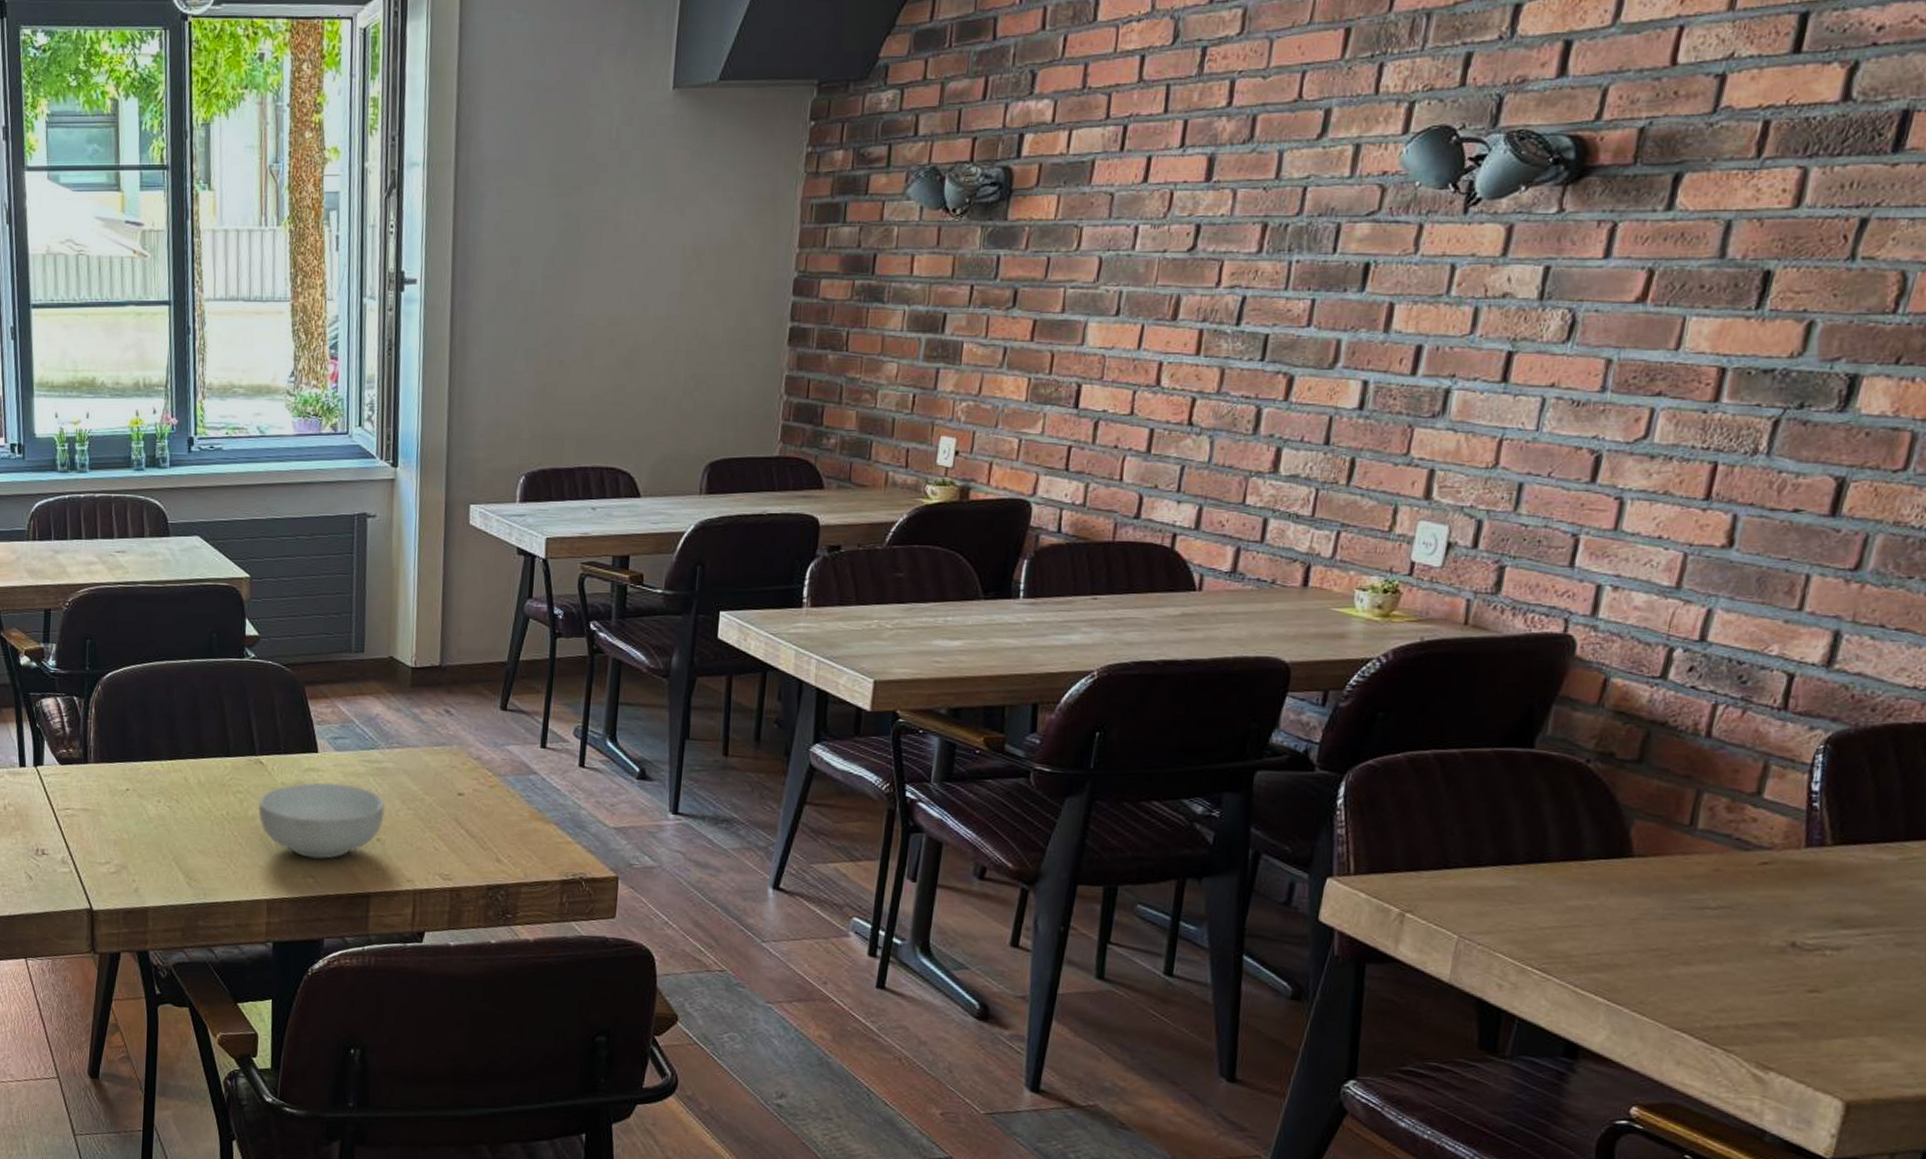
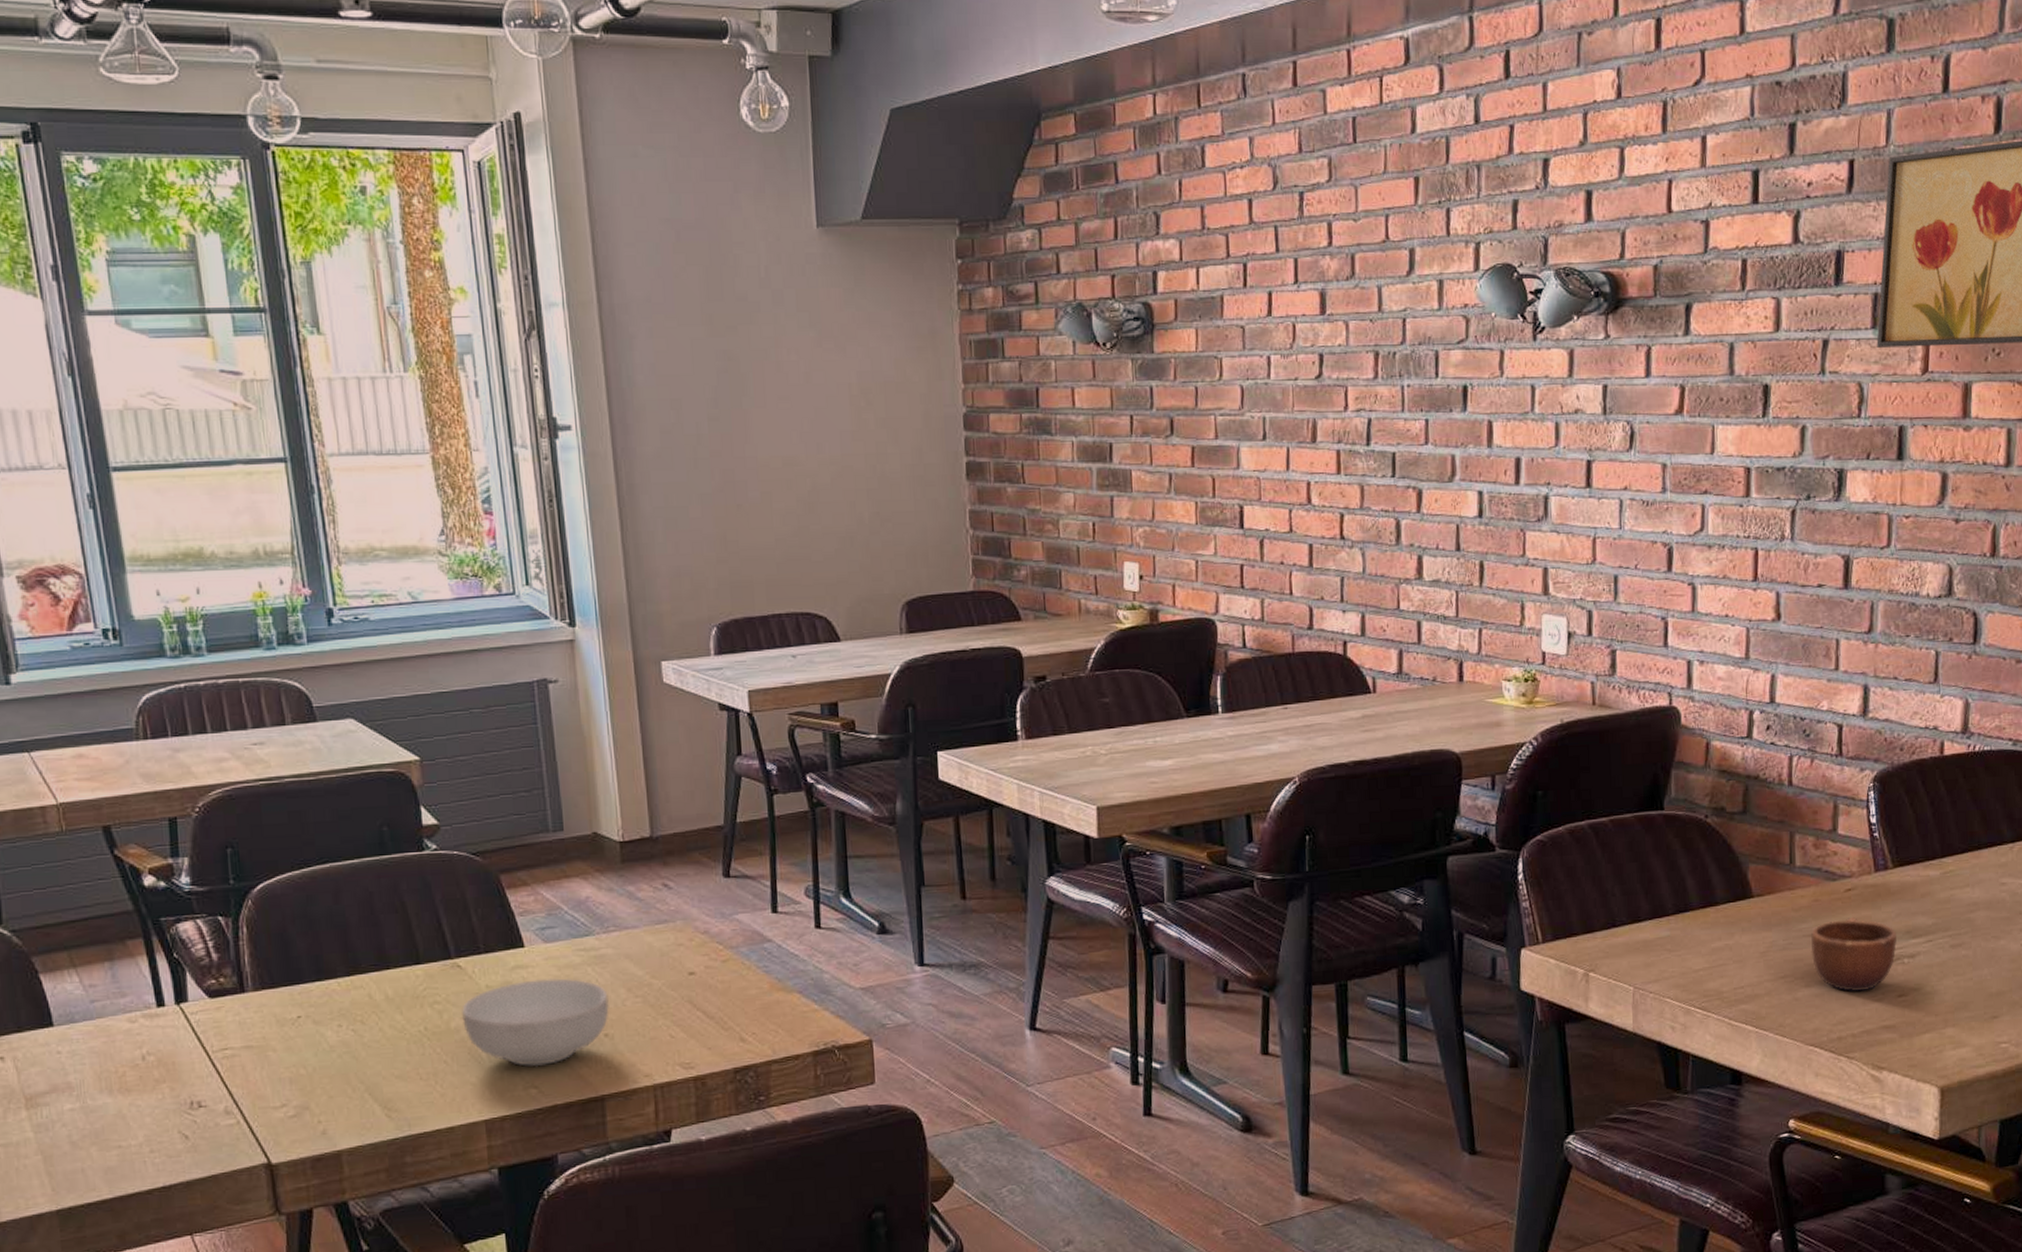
mug: none [1698,895,1822,979] -> present [1810,917,1898,991]

